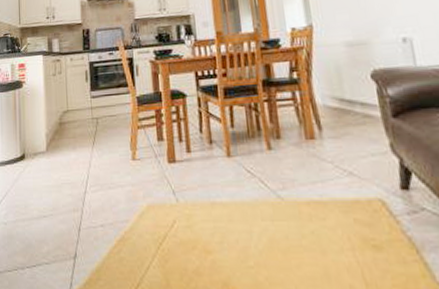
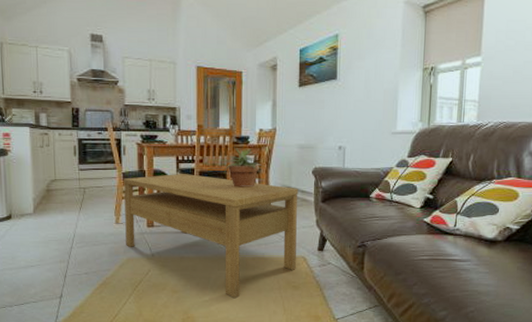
coffee table: none [137,92,372,264] -> present [123,174,298,299]
potted plant: none [248,53,304,105] -> present [221,147,264,188]

